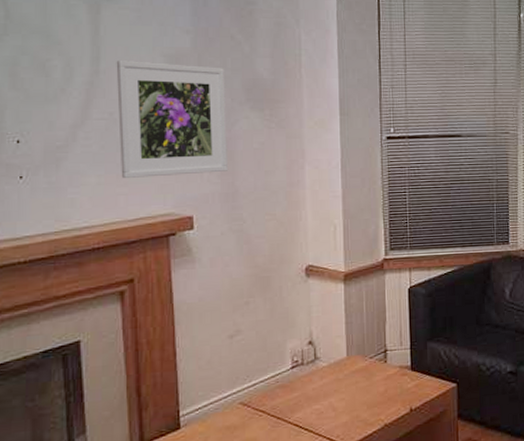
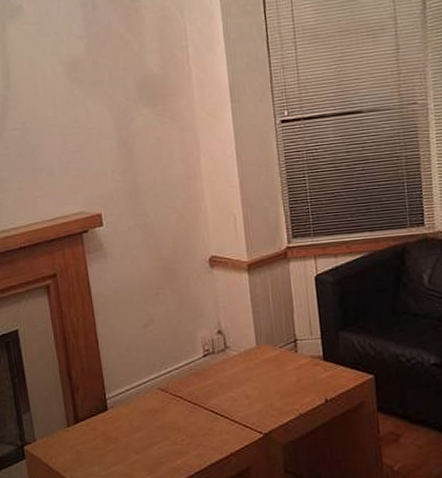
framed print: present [116,61,229,178] -> none [23,68,129,182]

